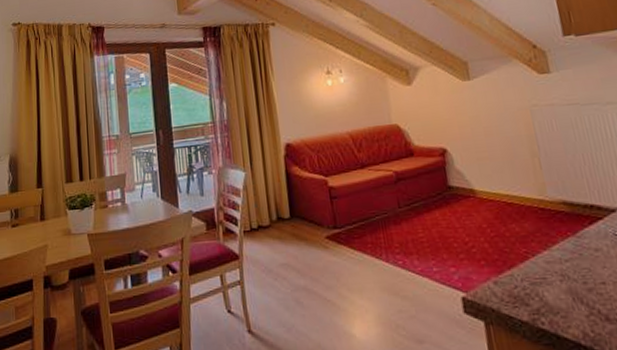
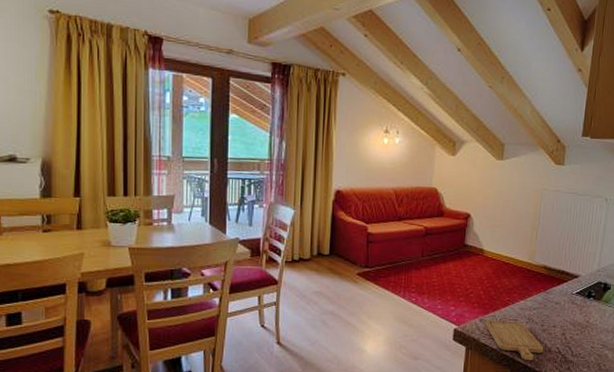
chopping board: none [502,280,599,336] -> present [485,320,544,361]

